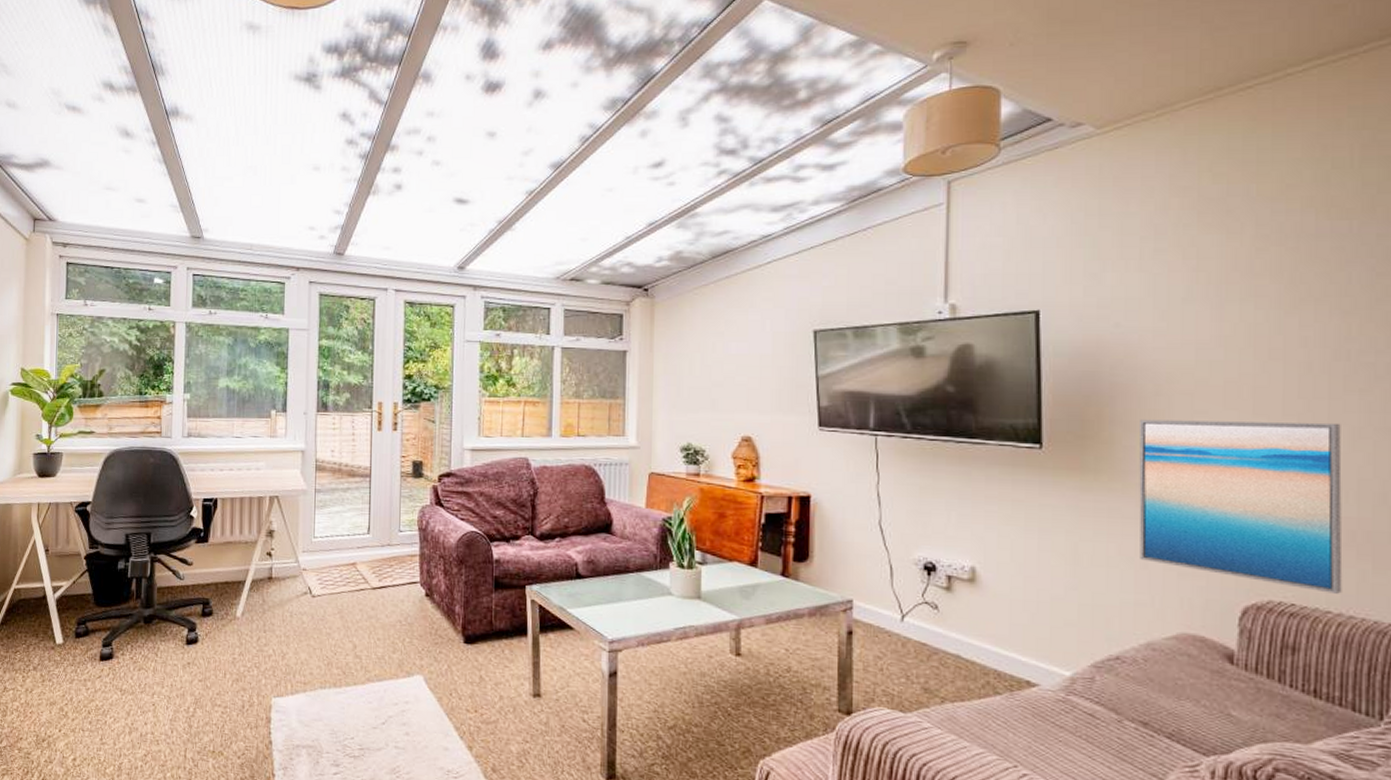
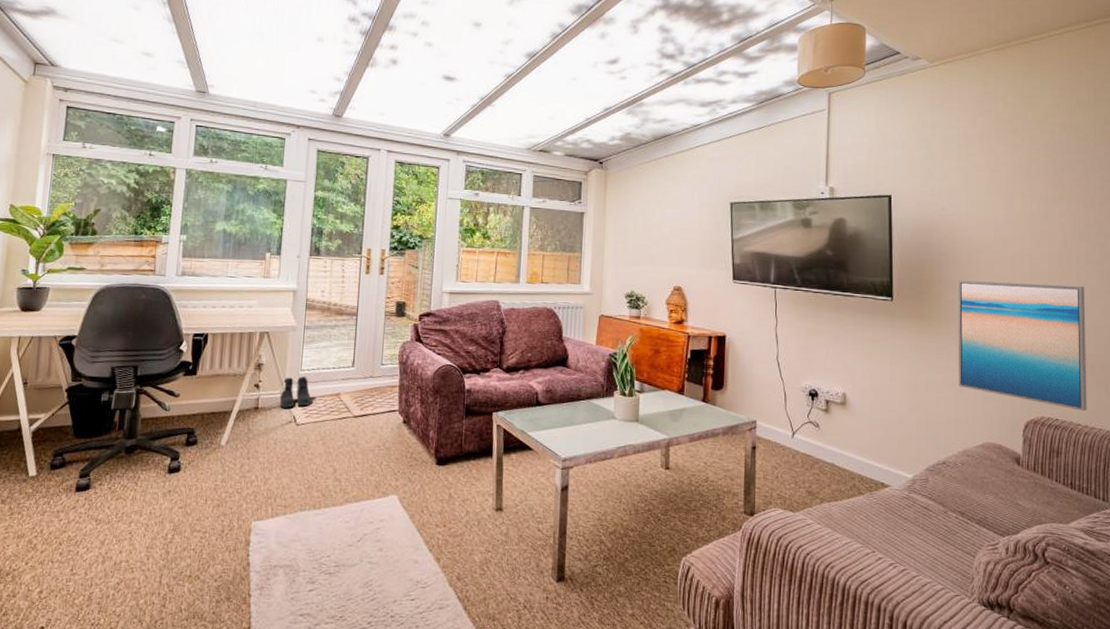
boots: none [293,544,326,578] -> present [279,376,311,408]

